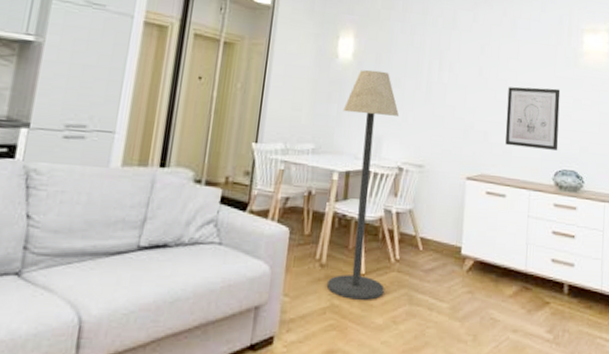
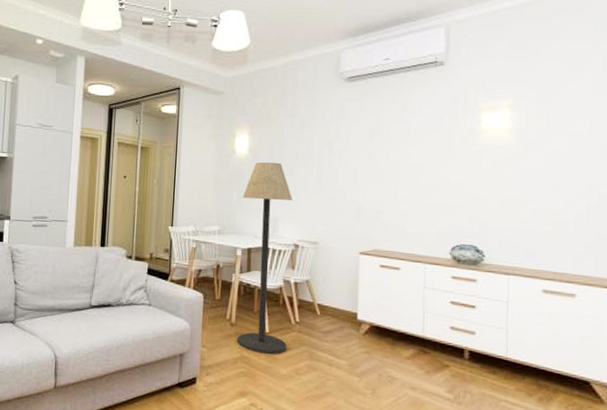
wall art: present [505,86,561,150] -> none [398,168,456,226]

